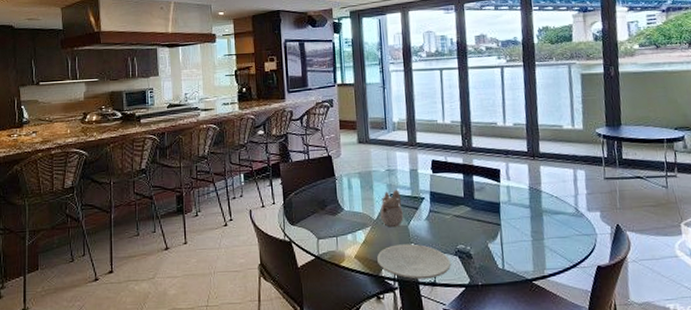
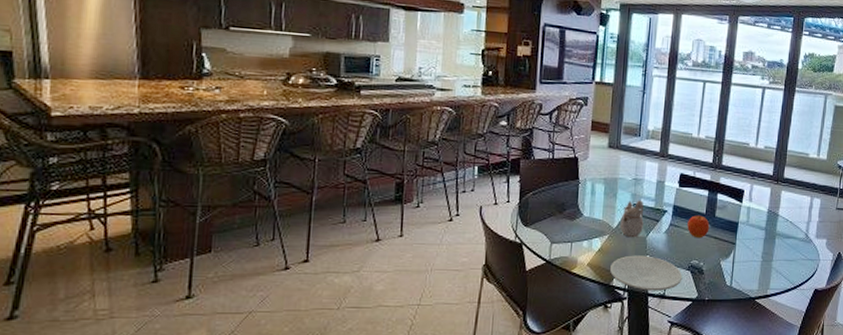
fruit: none [447,199,471,223] -> present [687,215,710,239]

